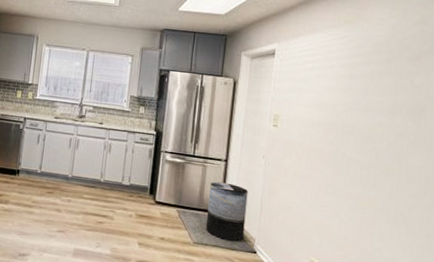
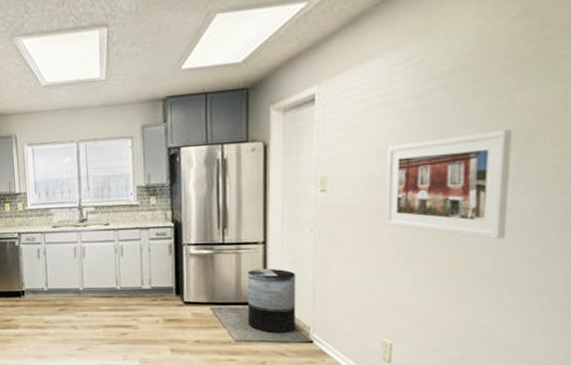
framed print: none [319,100,412,188] -> present [385,129,513,240]

